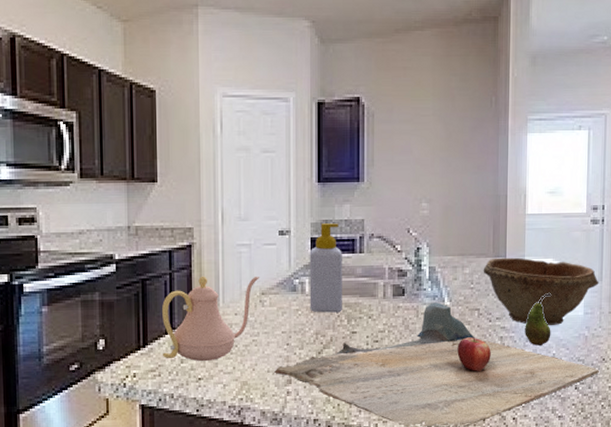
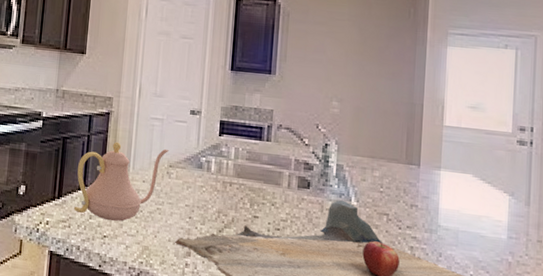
soap bottle: present [309,223,342,313] -> none [214,109,250,195]
bowl: present [483,257,599,325] -> none [394,165,526,245]
fruit: present [525,293,551,346] -> none [438,209,469,264]

